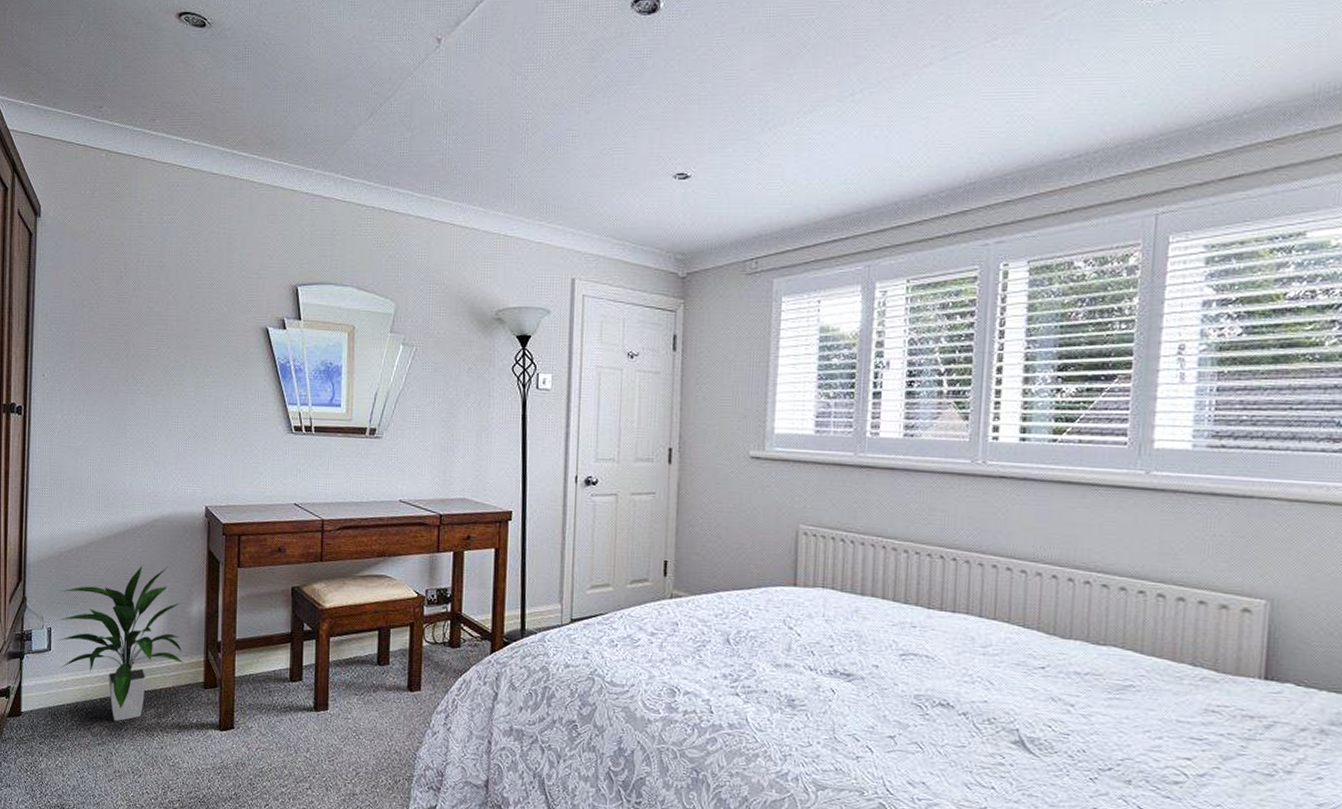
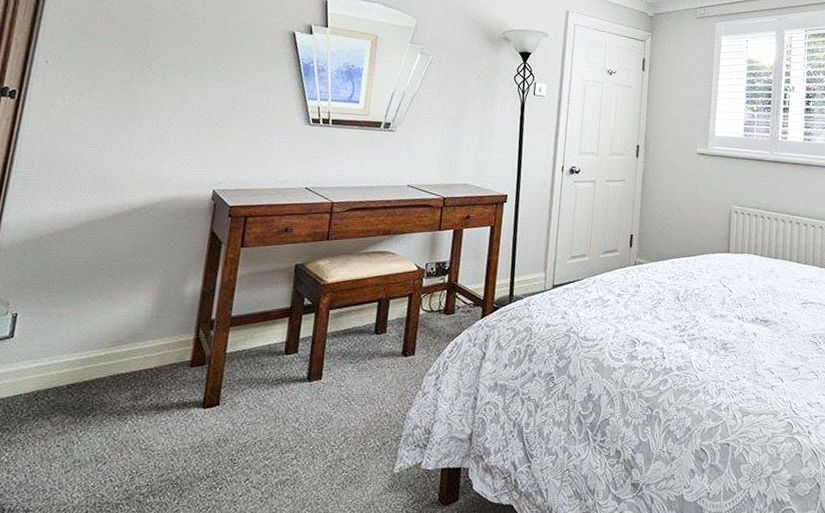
indoor plant: present [58,566,184,722] -> none [23,247,174,408]

